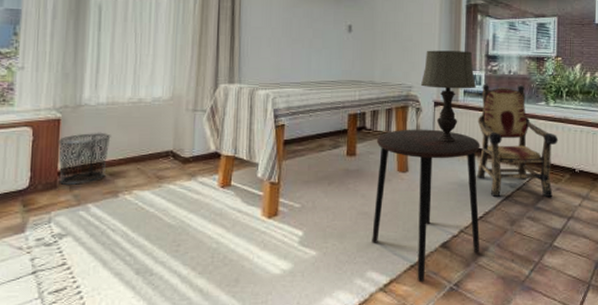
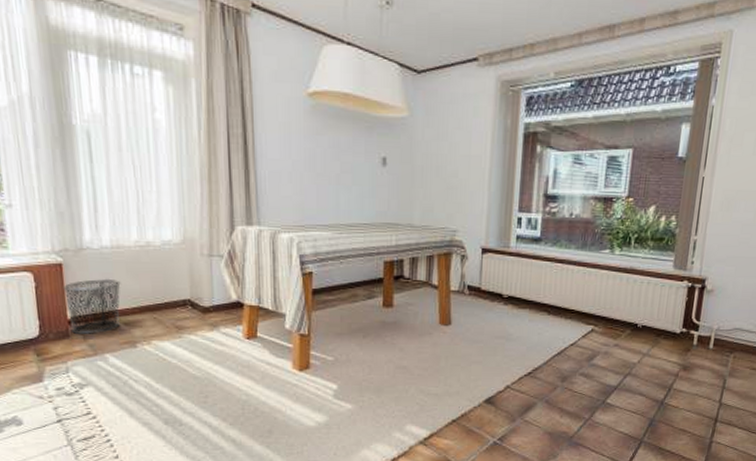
side table: present [372,129,480,282] -> none [411,278,533,436]
table lamp: present [421,50,476,143] -> none [467,188,531,295]
armchair: present [476,84,559,197] -> none [526,229,622,353]

